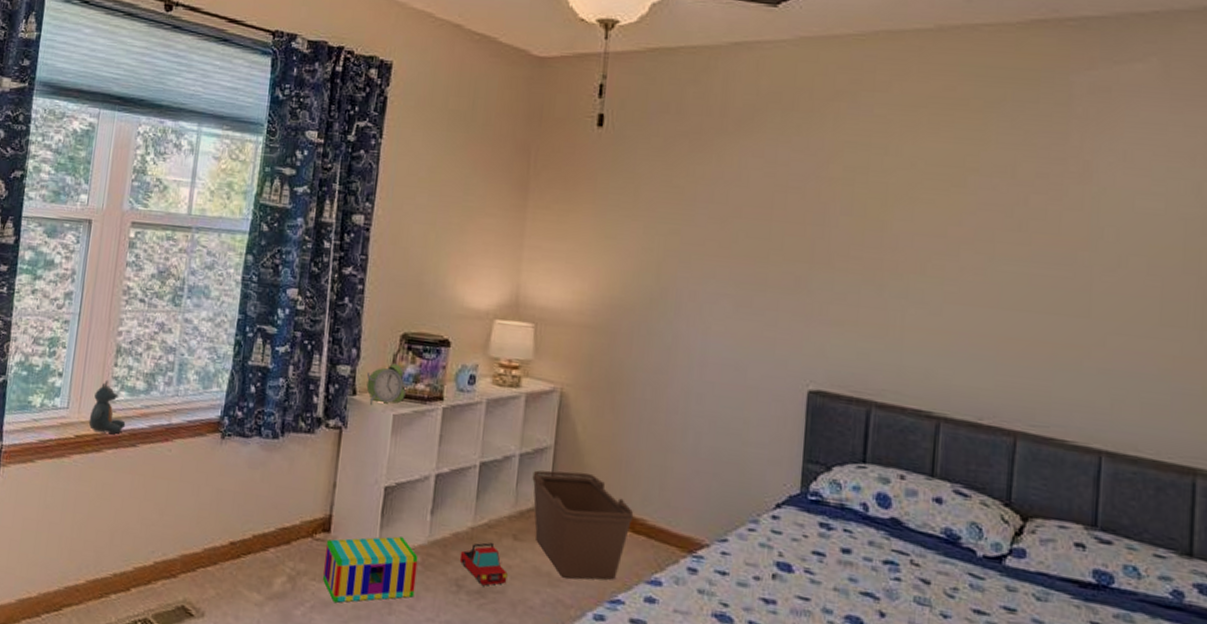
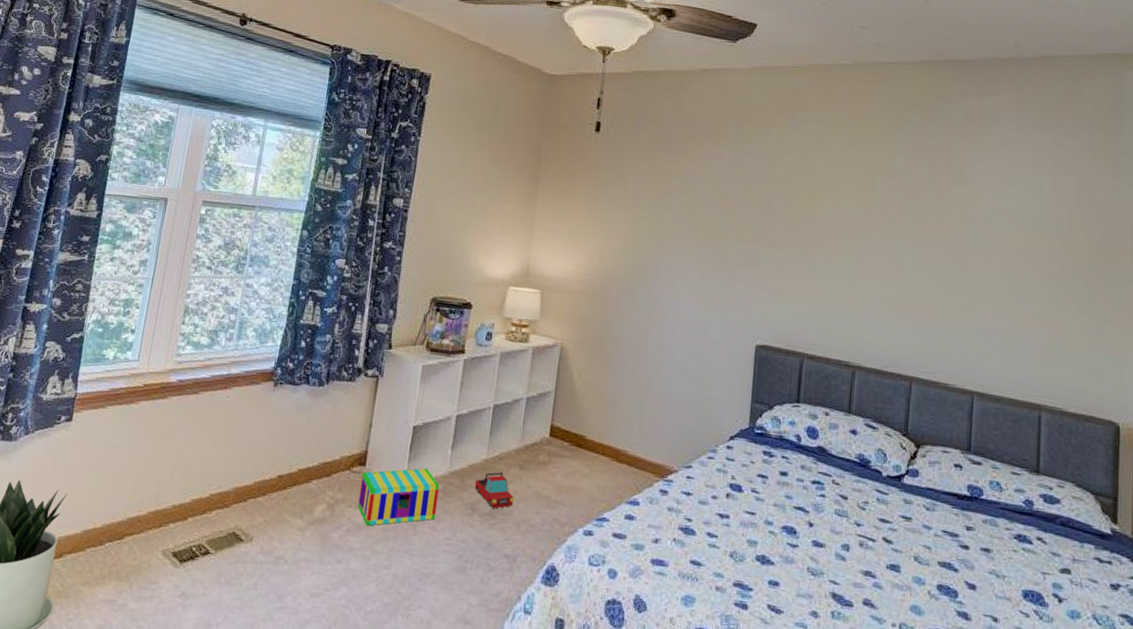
stuffed animal: present [88,379,126,434] -> none [156,335,190,383]
alarm clock: present [366,363,408,405] -> none [400,322,435,357]
bicycle basket: present [532,470,634,580] -> none [536,411,618,501]

